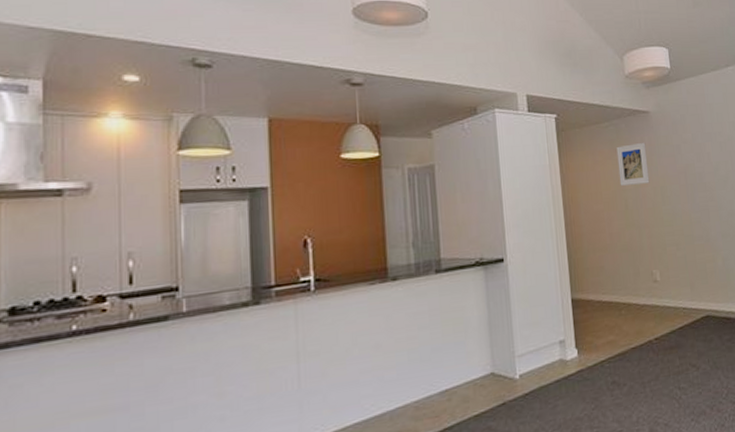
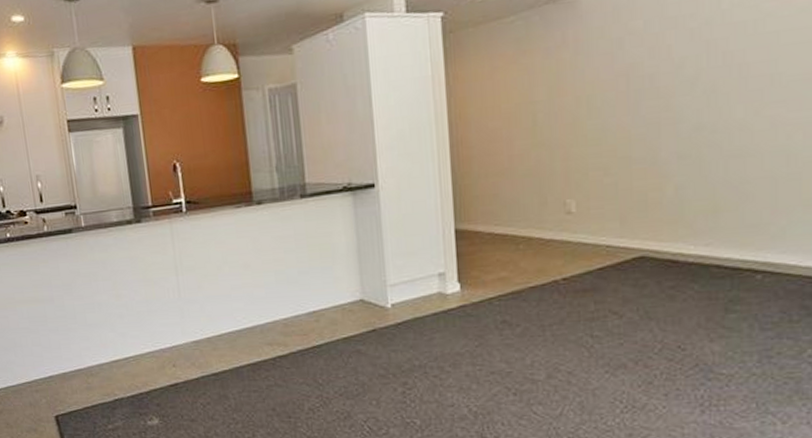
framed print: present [616,142,650,186] -> none [524,37,571,97]

